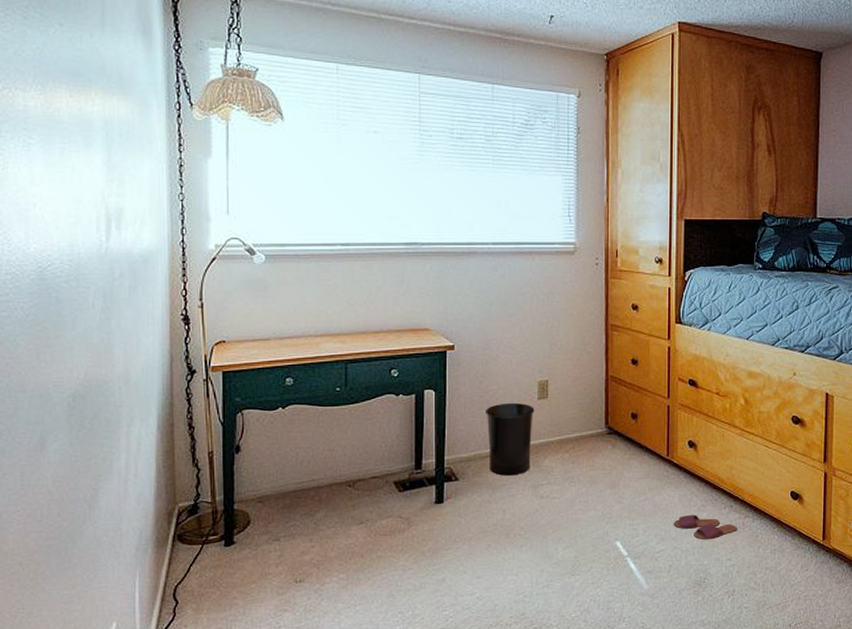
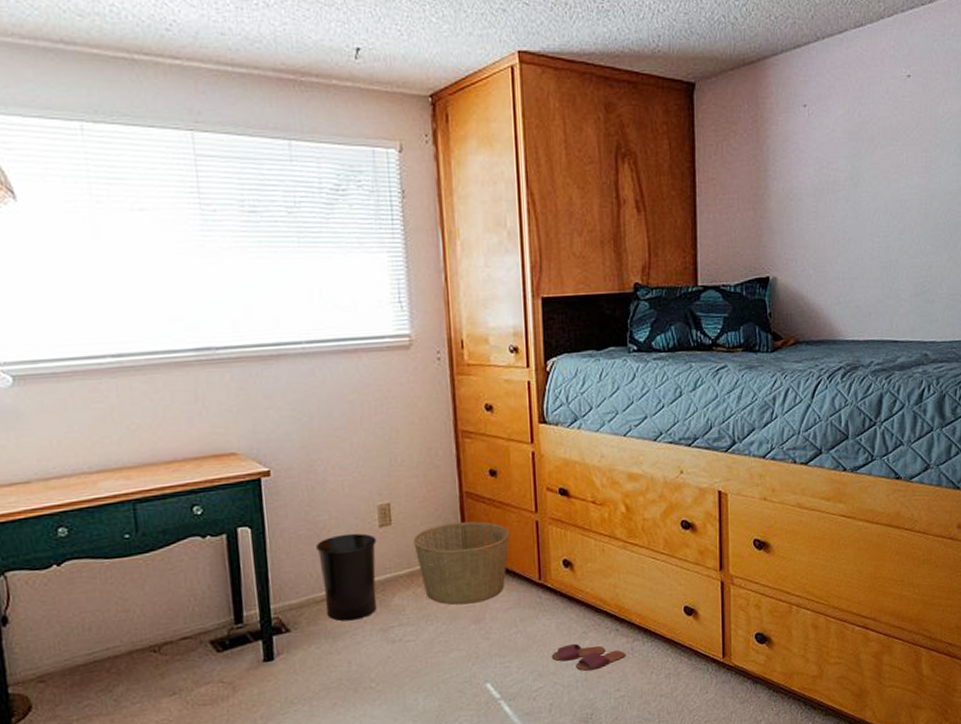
basket: none [565,400,645,471] -> present [413,521,510,605]

